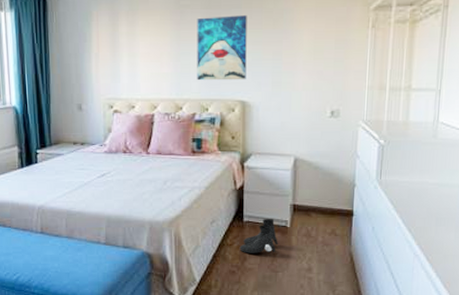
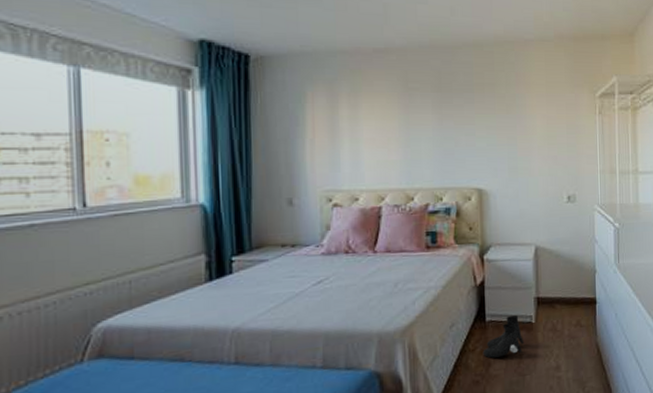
wall art: present [197,15,247,81] -> none [427,100,482,168]

